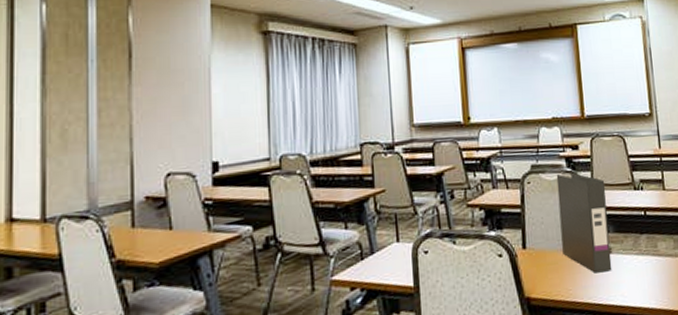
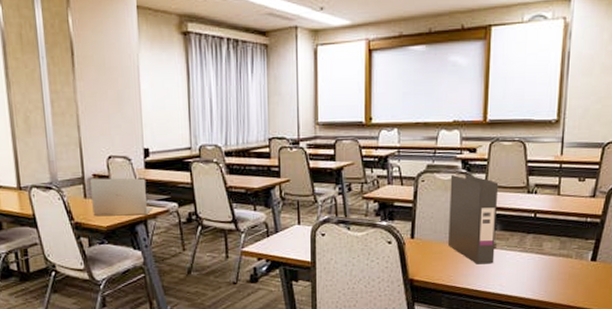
laptop: none [142,197,222,250] -> present [90,178,154,216]

